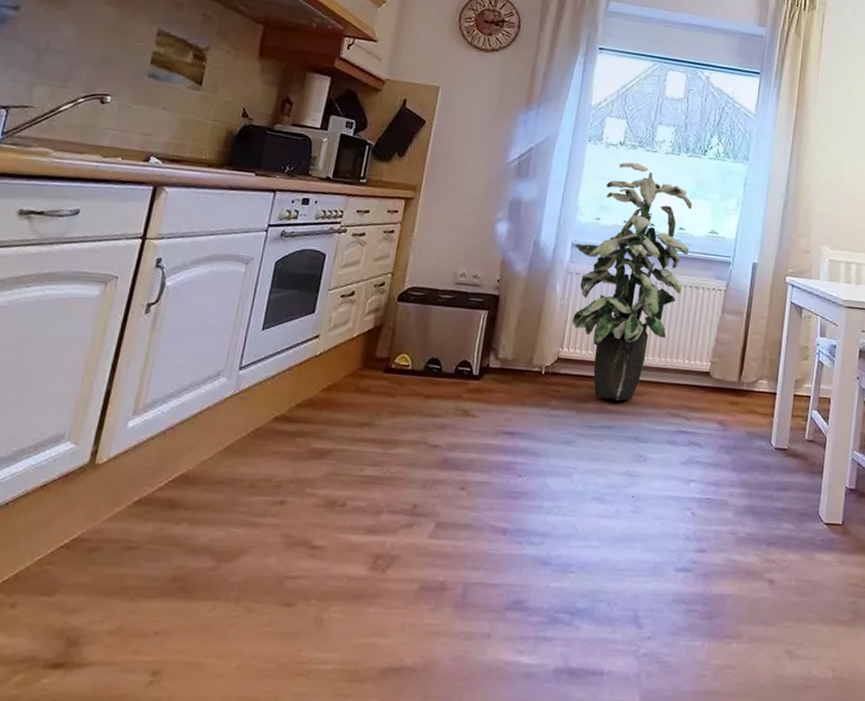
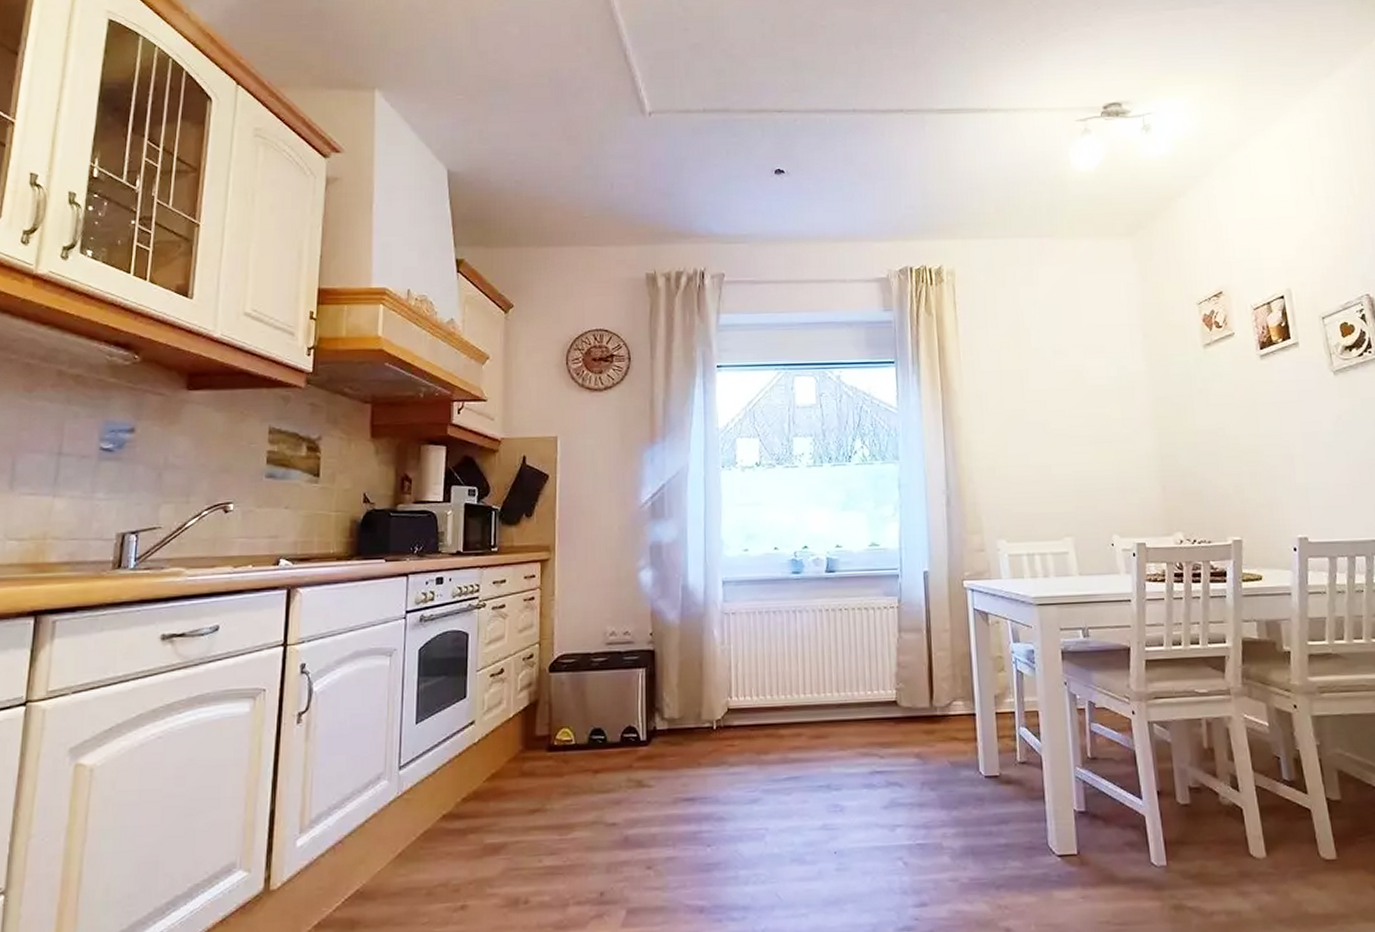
indoor plant: present [572,162,693,401] -> none [725,483,851,747]

